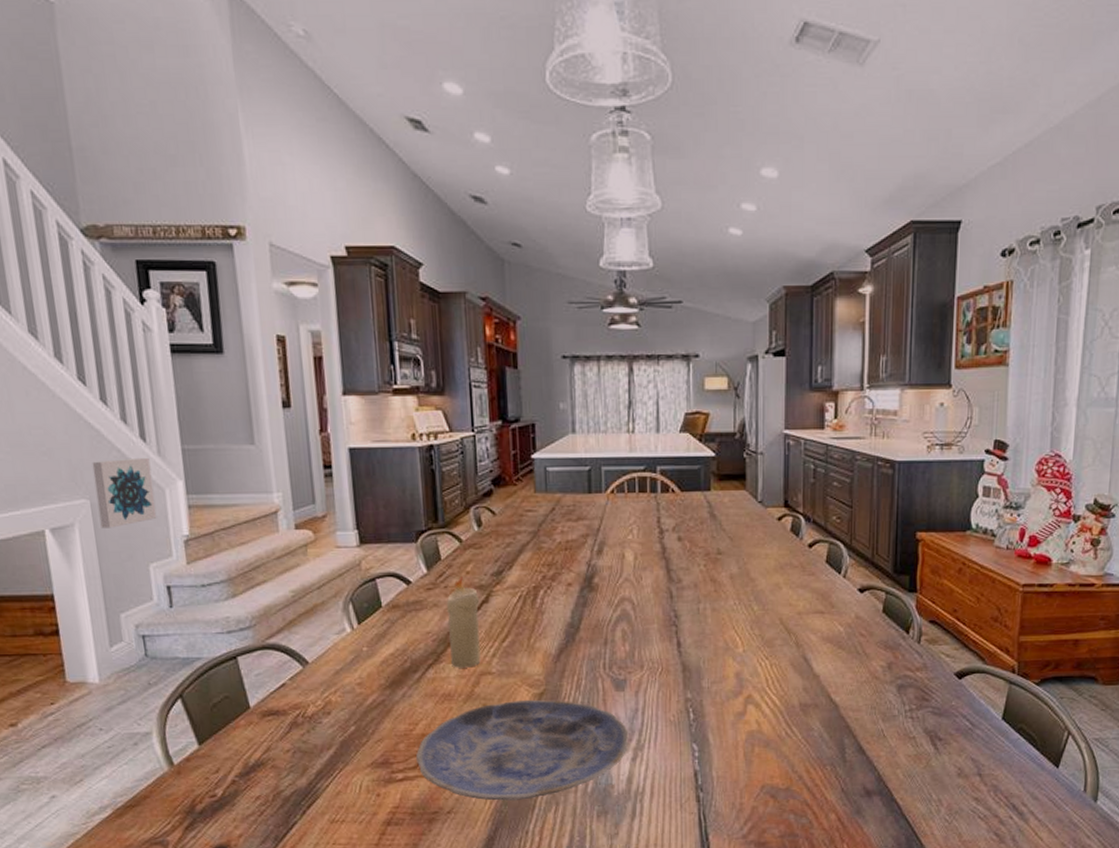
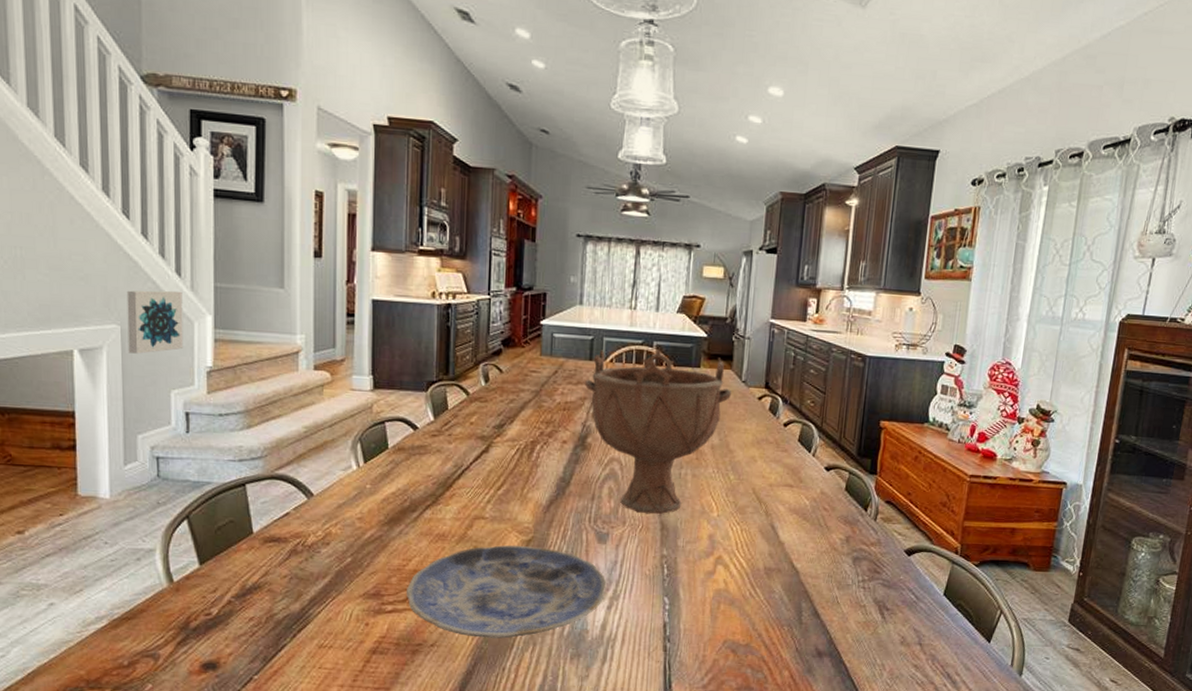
candle: present [446,576,481,668] -> none [448,426,480,511]
decorative bowl: none [585,473,748,656] -> present [584,348,732,515]

